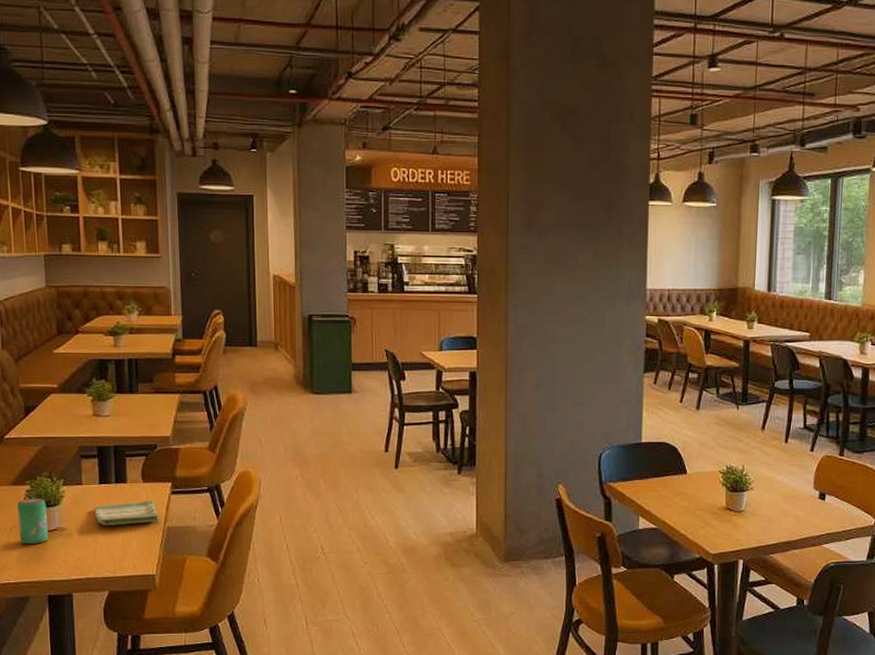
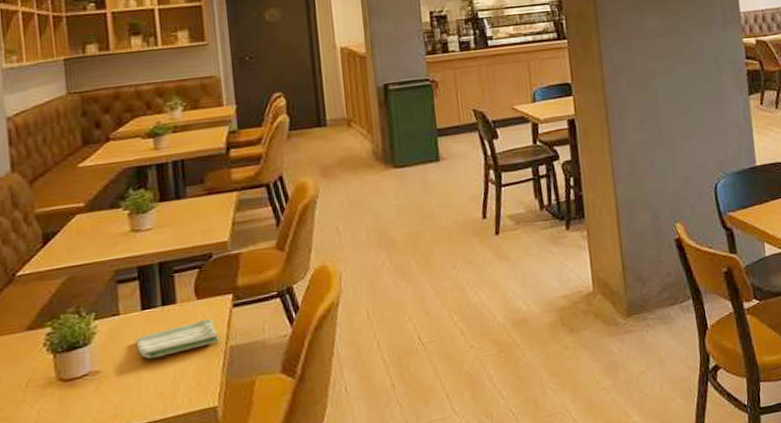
beverage can: present [17,498,48,545] -> none [35,340,77,400]

